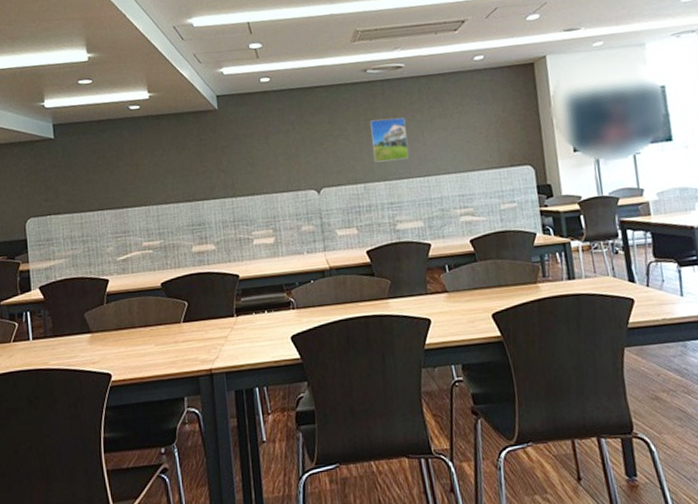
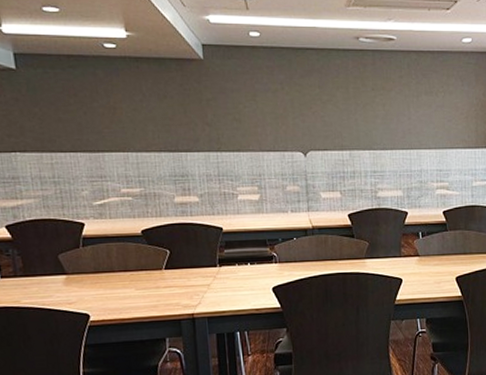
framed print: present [370,117,409,163] -> none [359,89,394,131]

